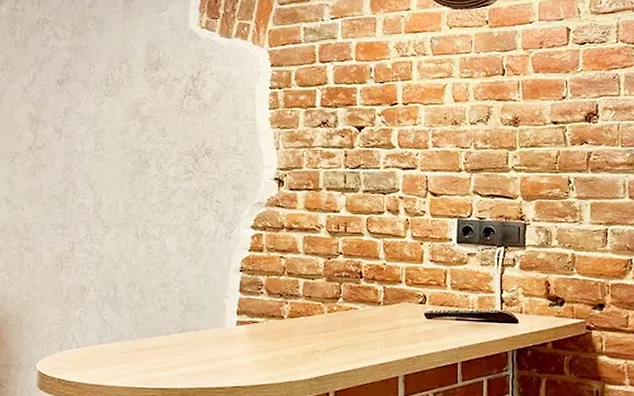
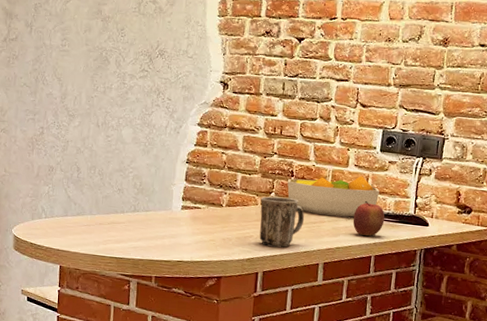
mug: none [327,302,379,362] -> present [259,196,305,248]
fruit bowl: none [356,271,460,320] -> present [287,175,380,218]
apple: none [433,299,469,340] -> present [353,200,385,236]

